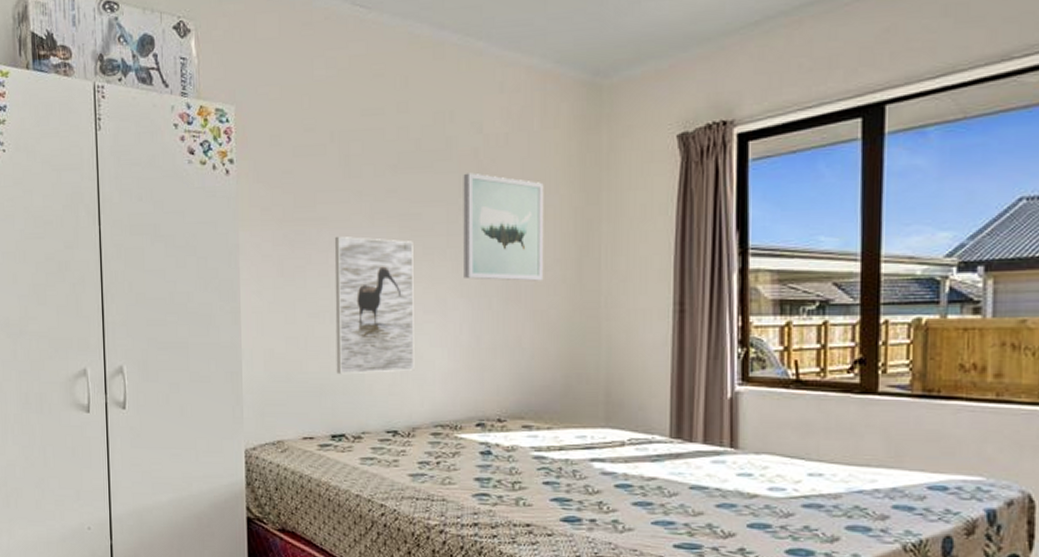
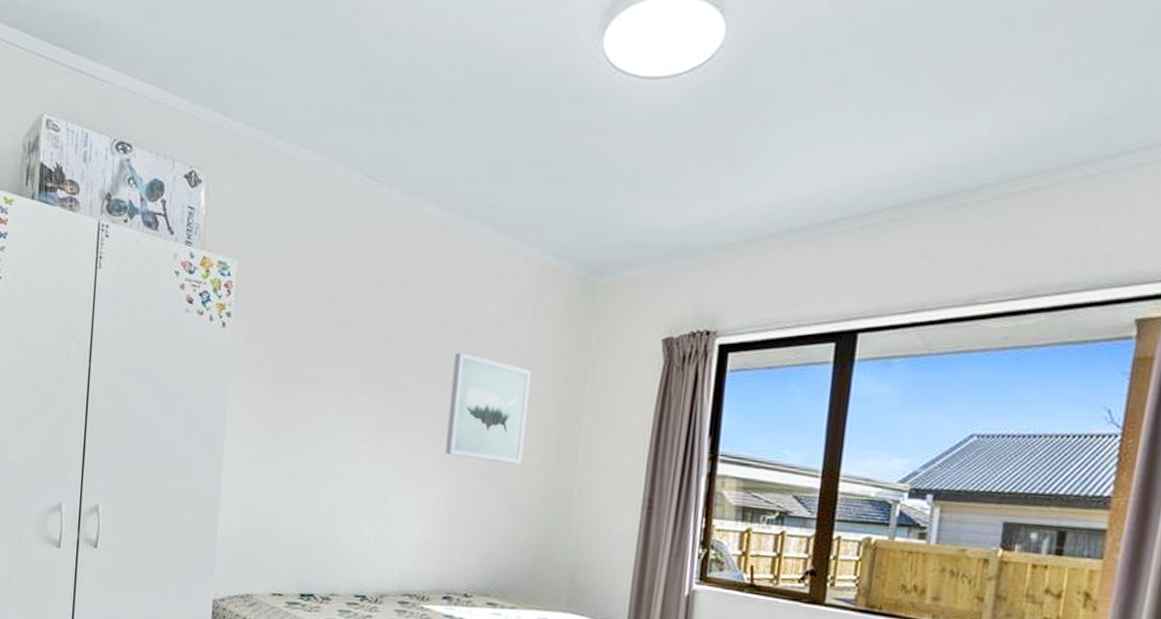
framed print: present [334,237,415,375] -> none [311,401,400,539]

